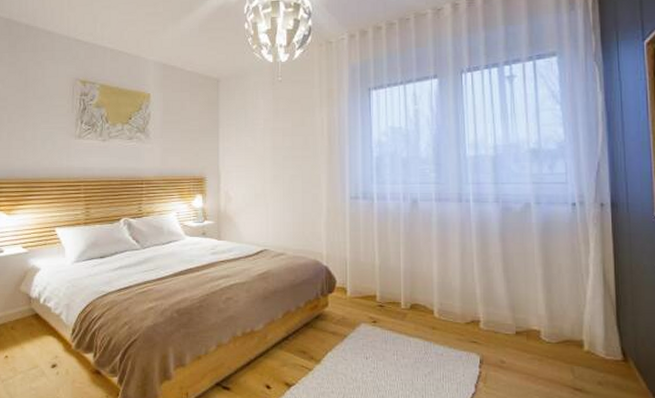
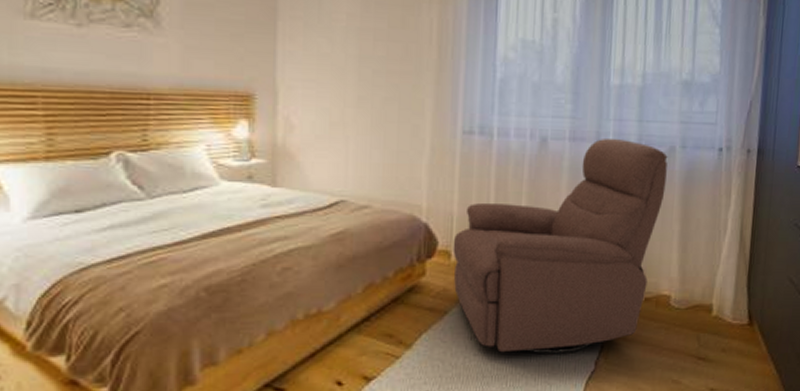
chair: none [348,199,525,376] -> present [452,139,668,355]

